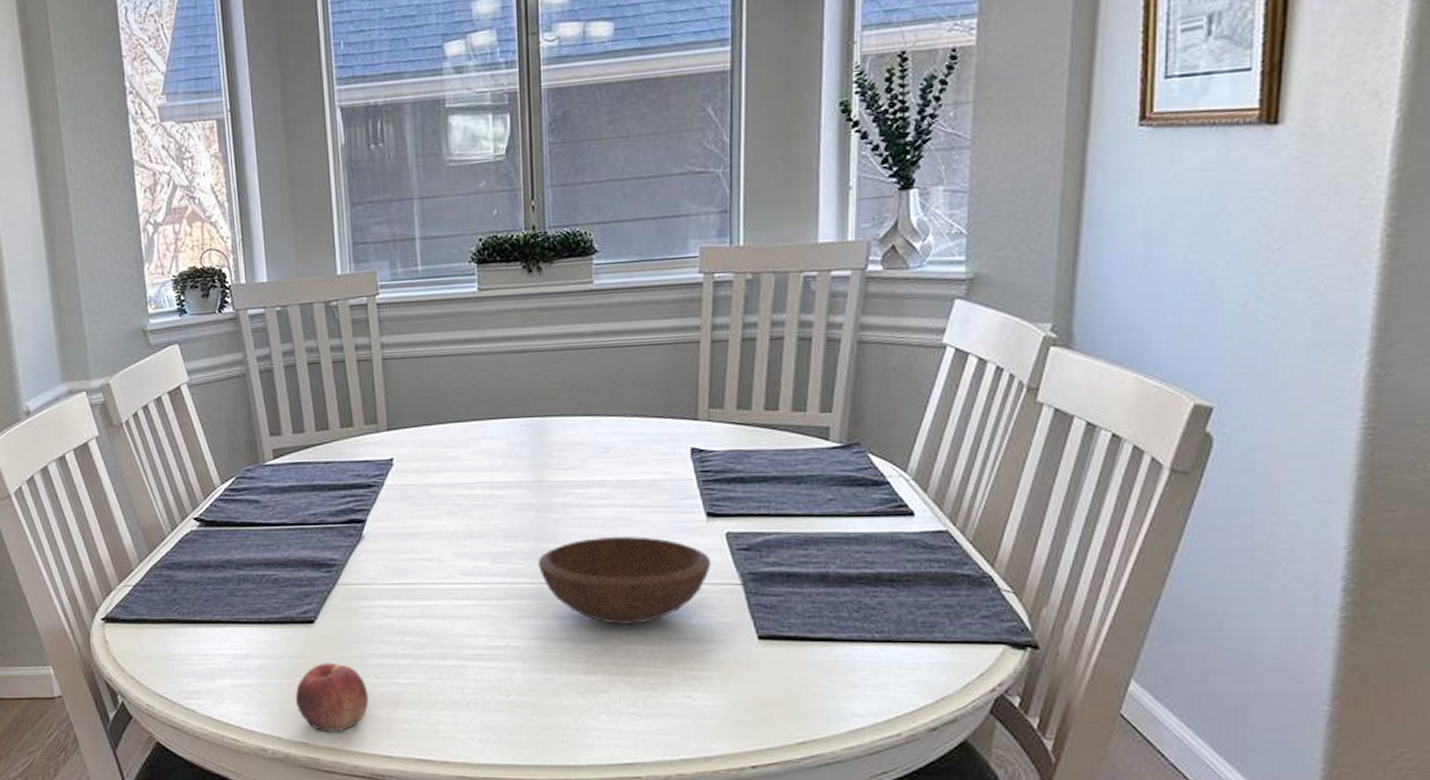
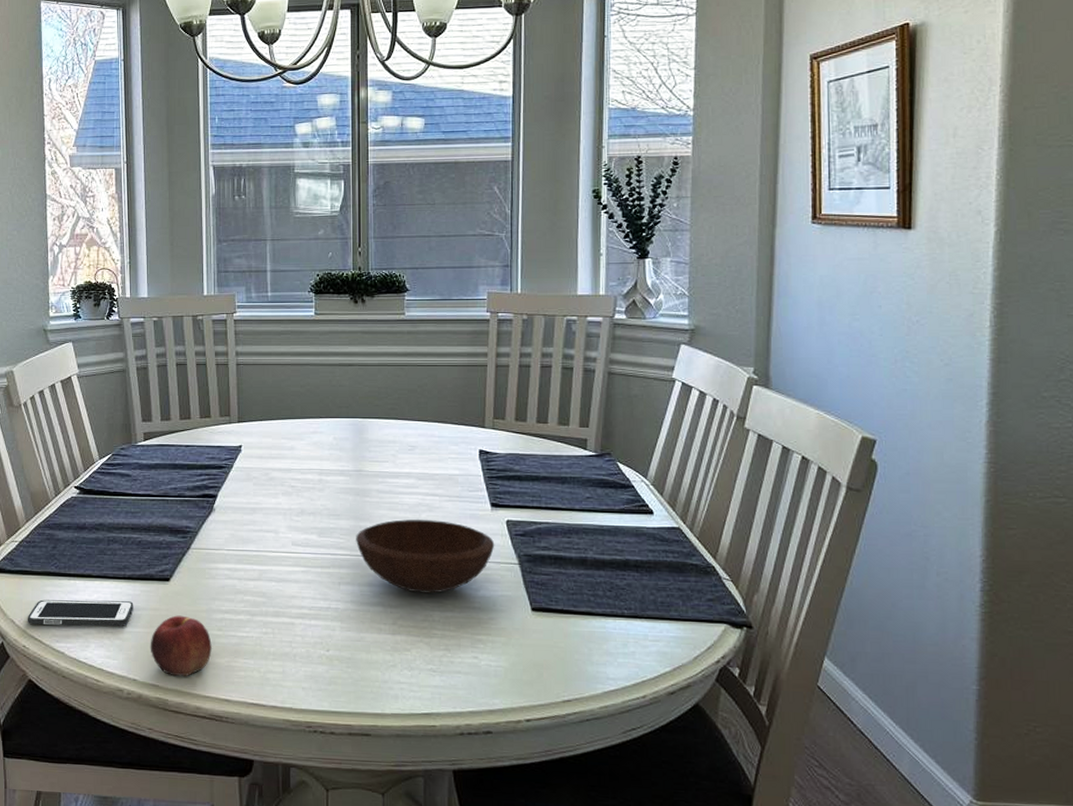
cell phone: none [149,649,273,679] -> present [27,599,134,626]

